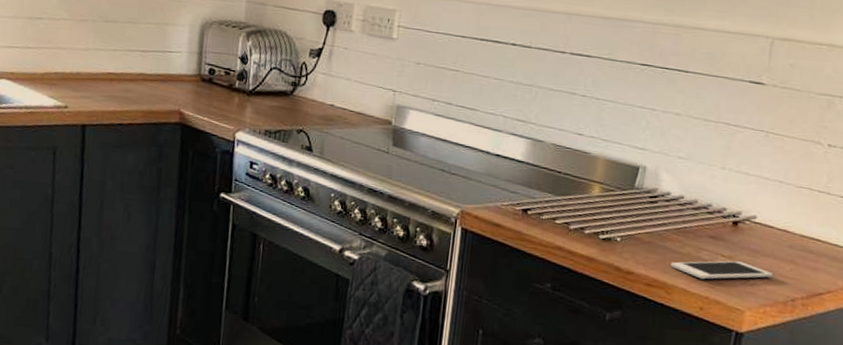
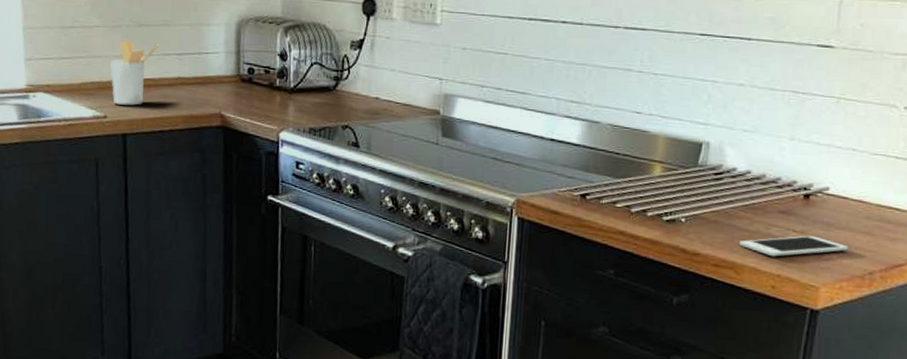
utensil holder: none [74,33,125,98] -> present [110,39,160,105]

